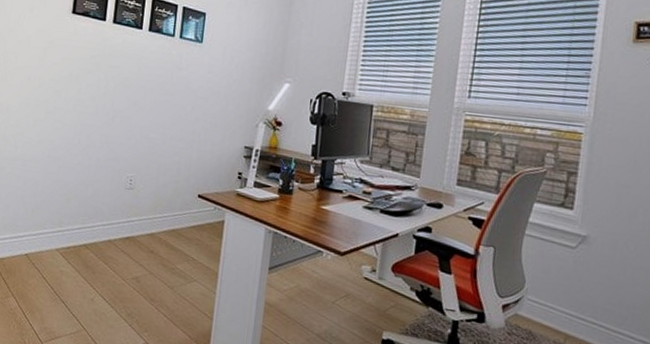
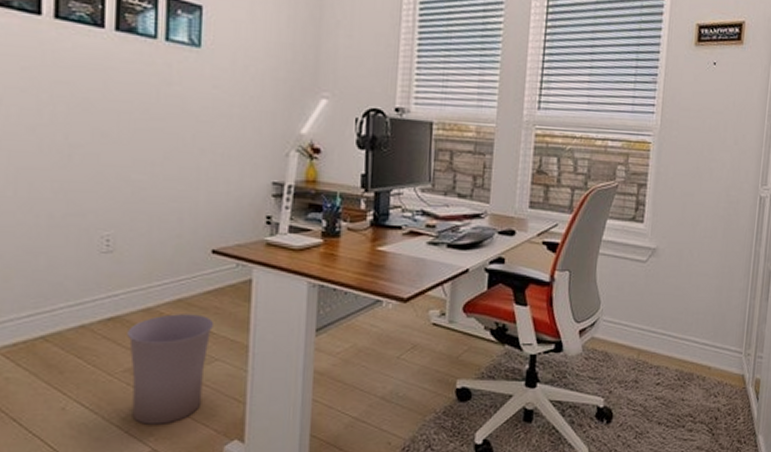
waste bin: none [134,240,196,325] -> present [127,314,215,425]

